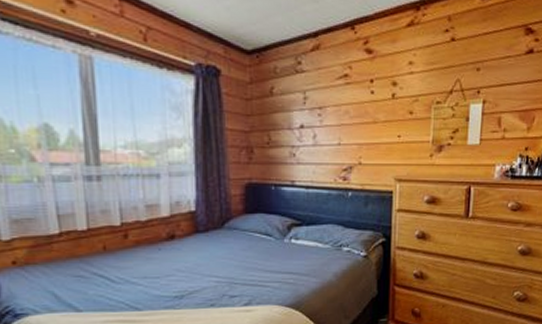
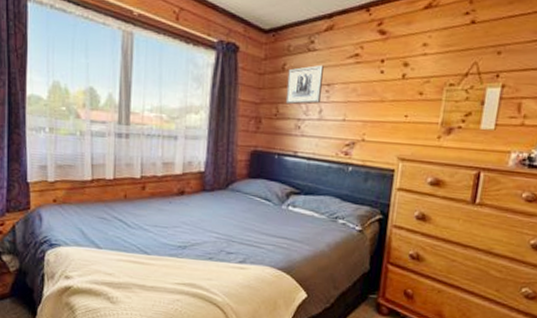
wall art: none [277,87,313,131] -> present [285,64,324,105]

